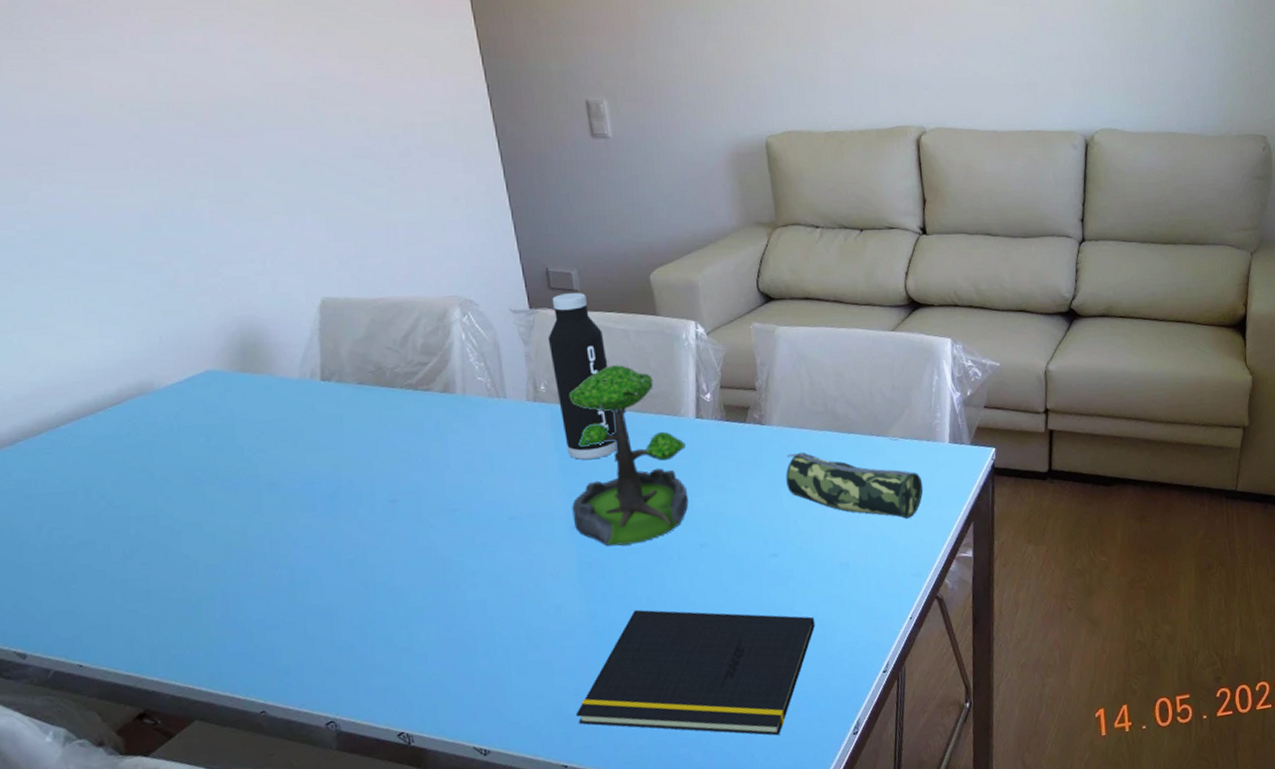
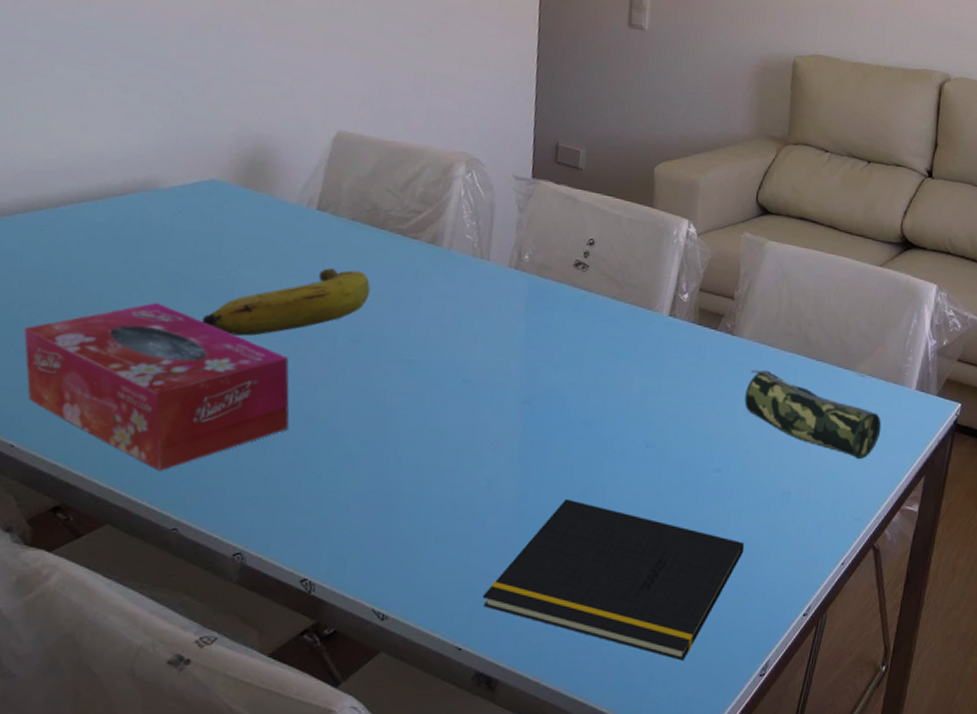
tissue box: none [59,501,349,661] -> present [23,302,289,471]
banana: none [235,433,396,519] -> present [202,268,371,336]
water bottle: present [547,292,616,460] -> none [536,169,597,338]
plant: present [569,365,689,546] -> none [526,248,653,431]

